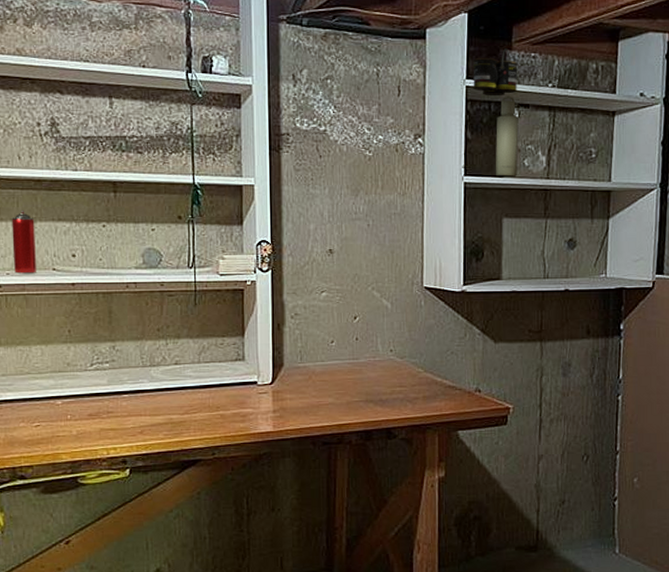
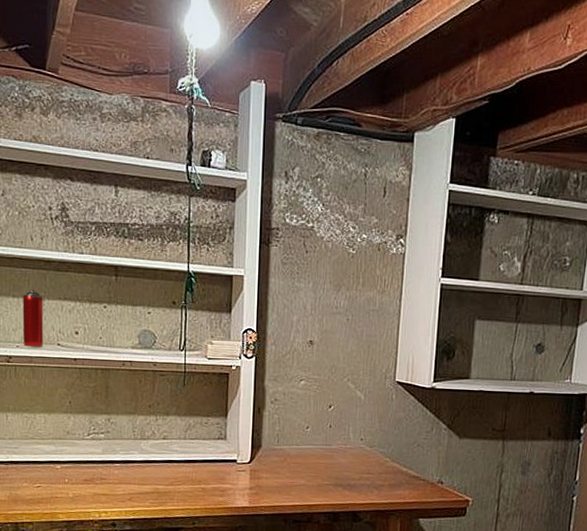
paint can: present [473,48,518,97] -> none [456,155,501,202]
bottle: present [495,95,519,178] -> none [471,201,498,282]

